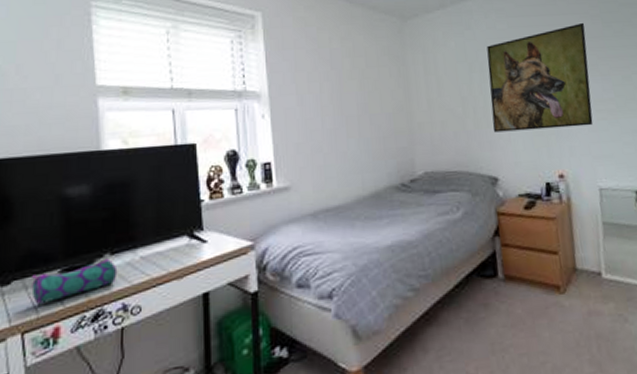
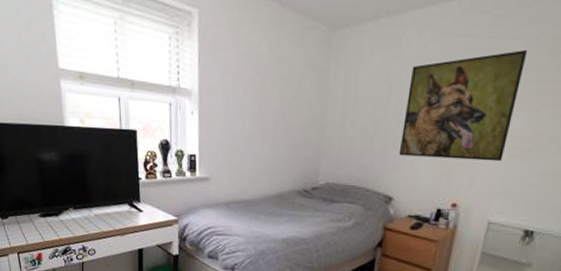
pencil case: present [31,258,118,305] -> none [22,211,79,236]

